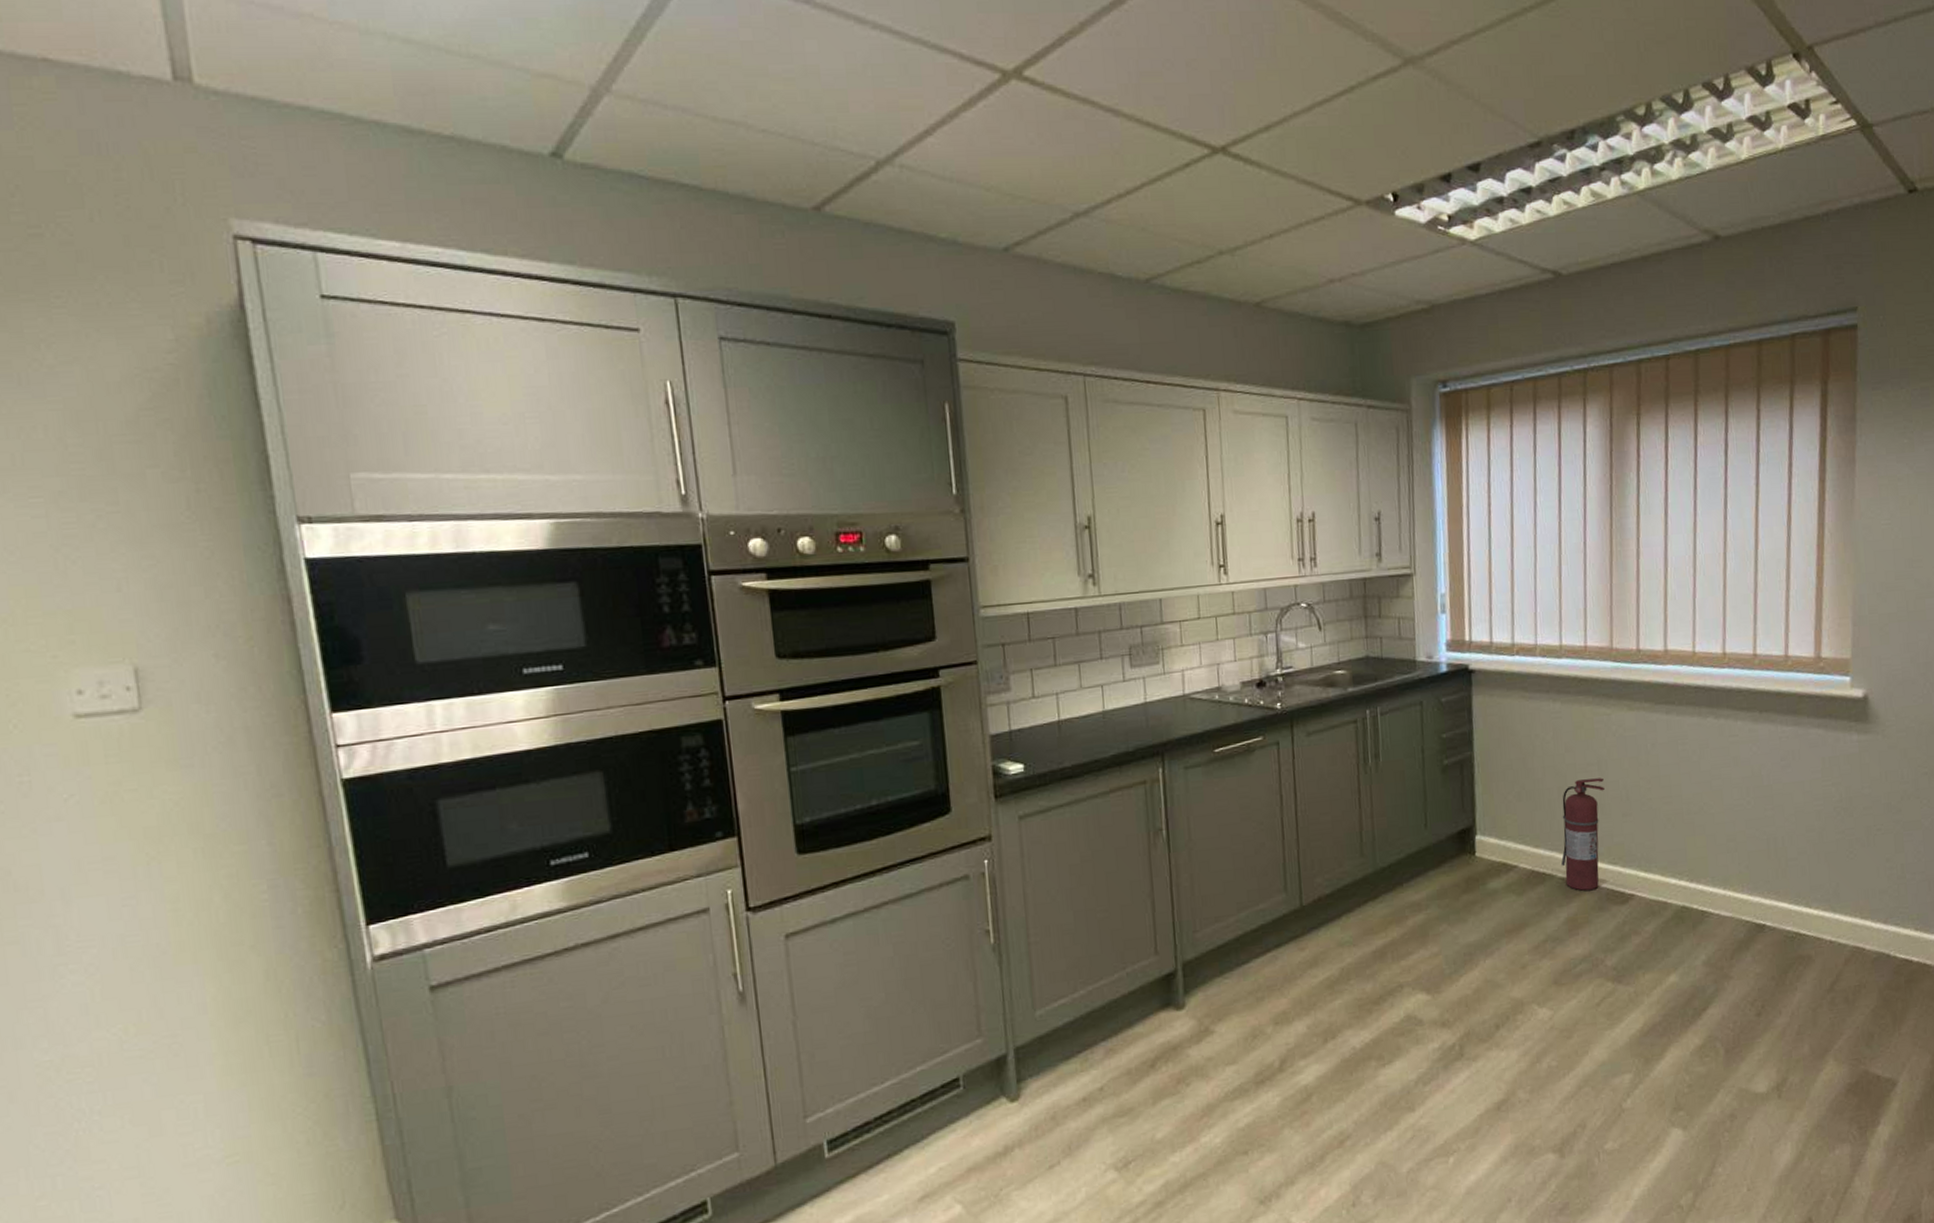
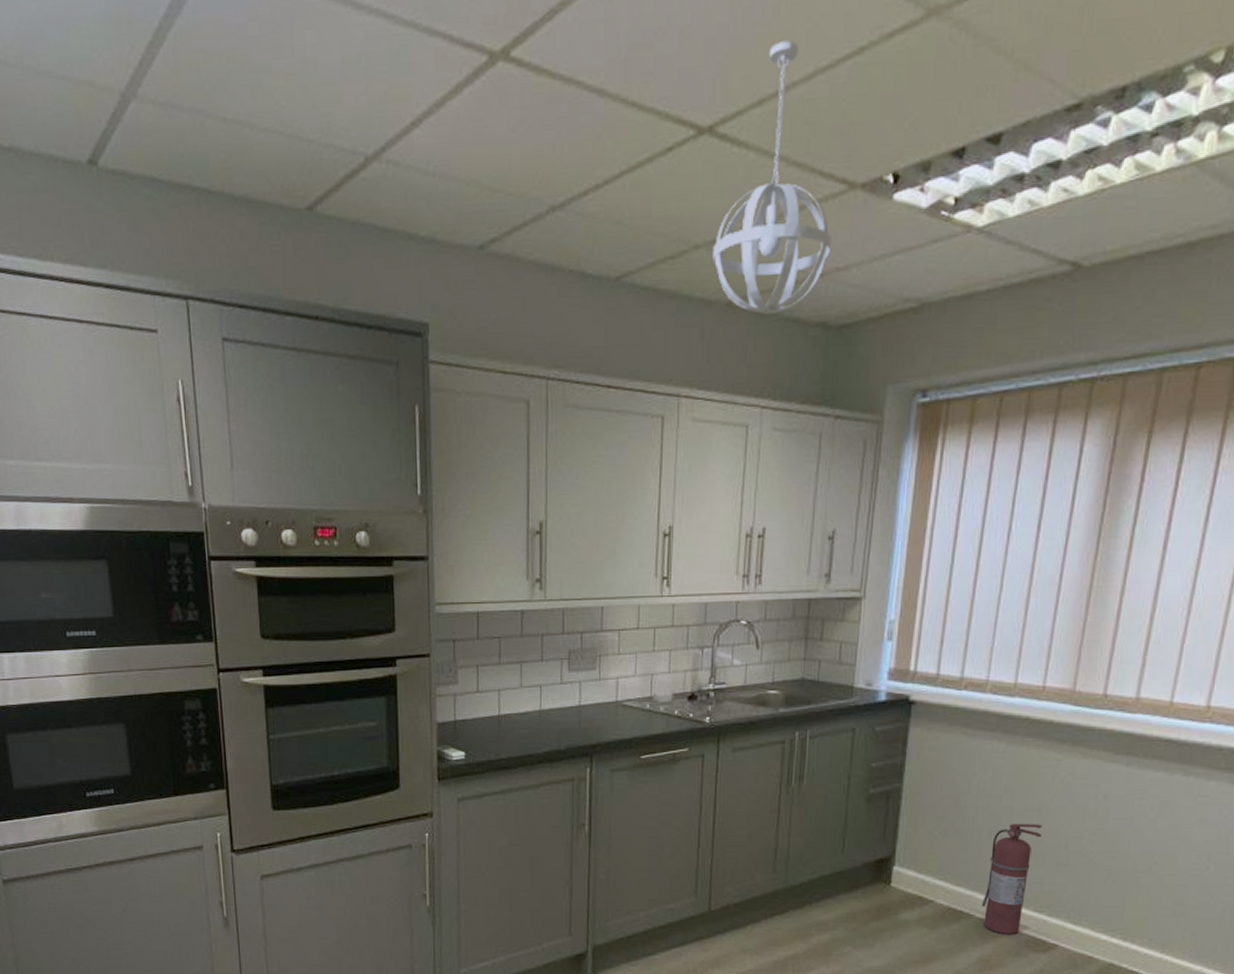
pendant light: none [1237,77,1346,315] -> present [713,41,832,315]

